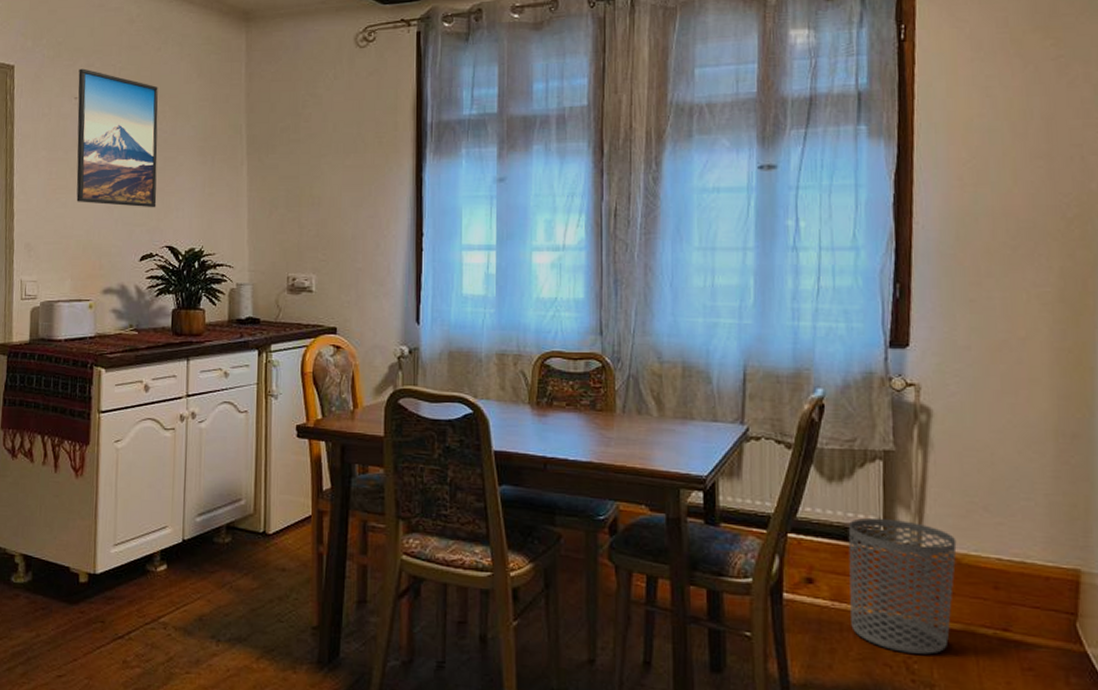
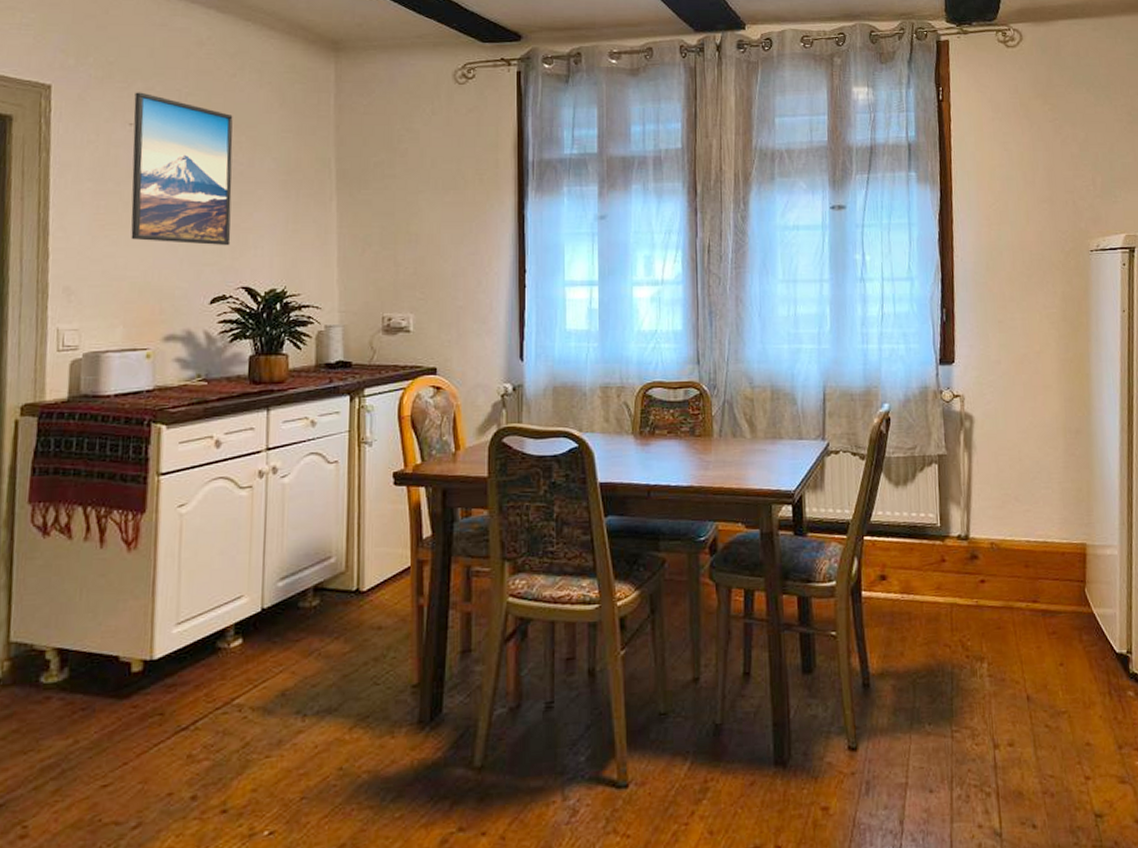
waste bin: present [848,517,957,655] -> none [912,514,997,633]

